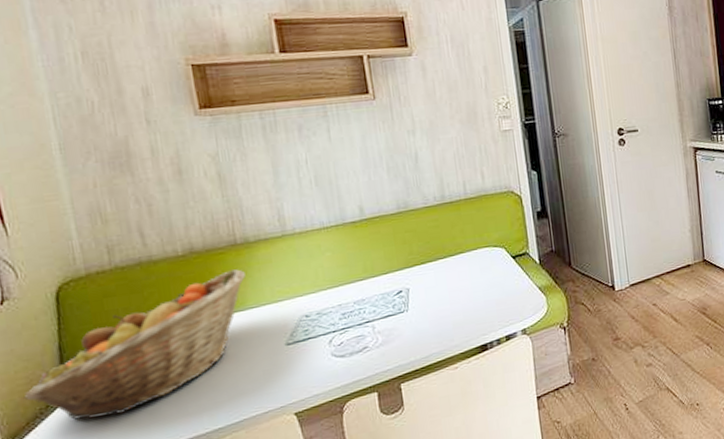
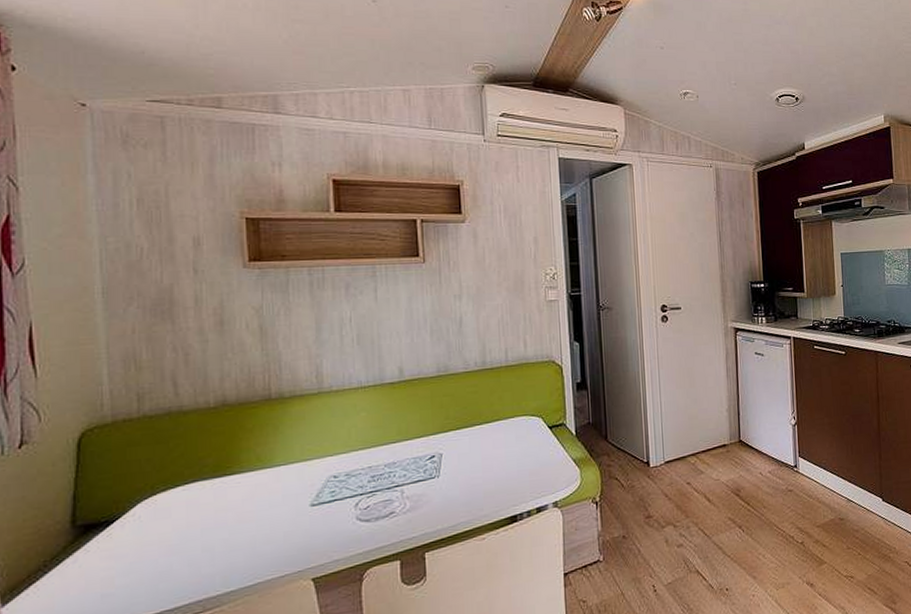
fruit basket: present [24,269,246,420] -> none [29,425,276,576]

